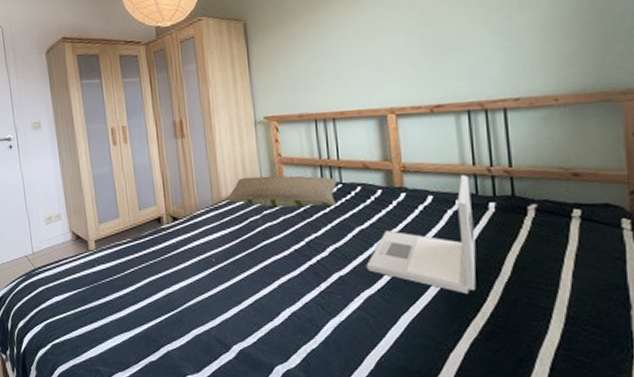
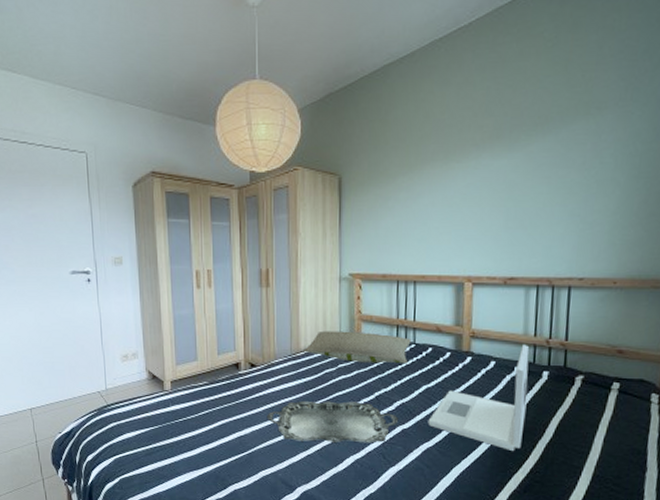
serving tray: none [193,249,334,295] -> present [266,400,399,443]

